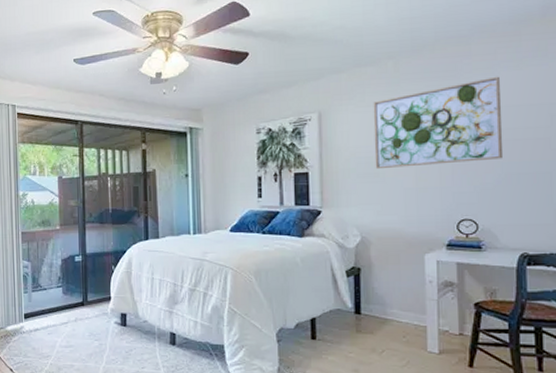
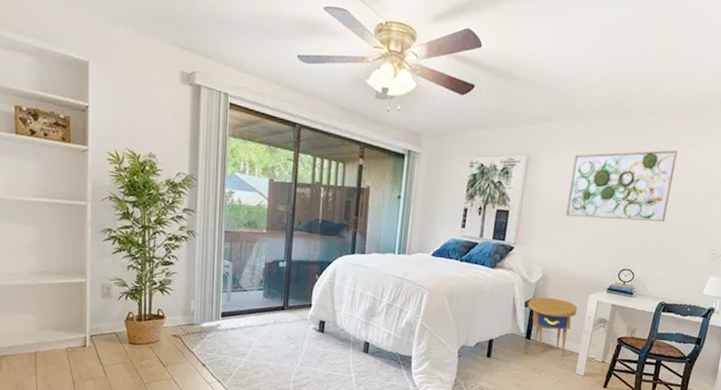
side table: none [349,264,413,331] -> present [527,297,577,356]

